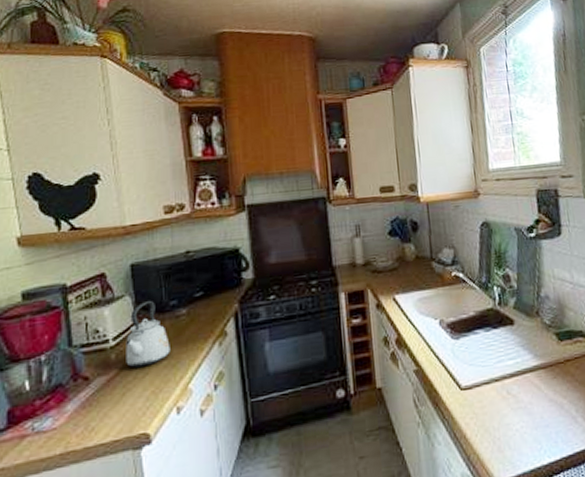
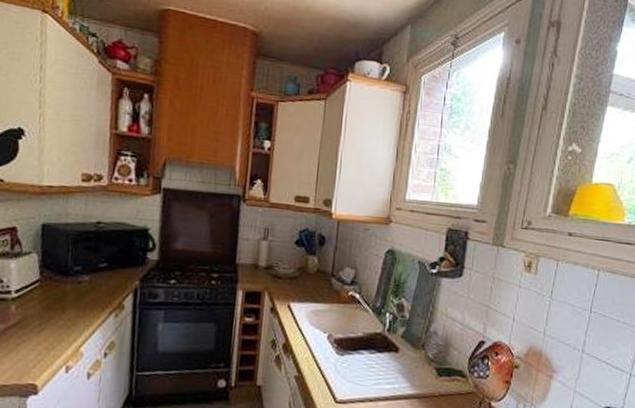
kettle: present [126,301,170,368] -> none [24,262,69,323]

